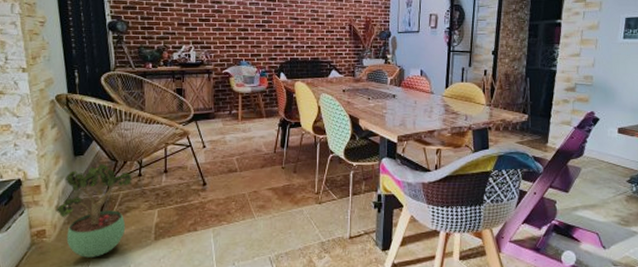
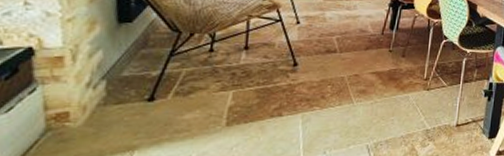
potted plant: present [55,163,133,257] -> none [86,33,201,146]

